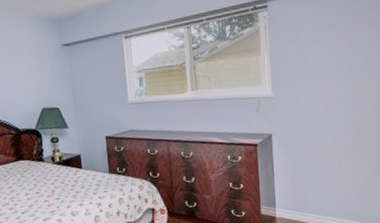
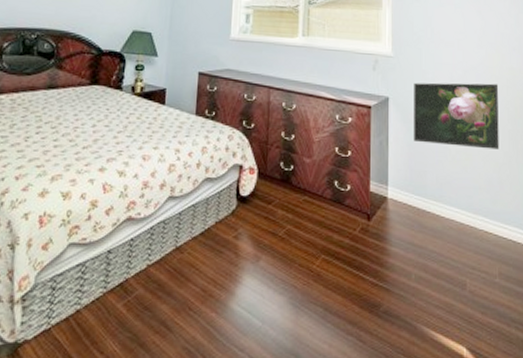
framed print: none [293,108,369,169] -> present [414,82,499,150]

